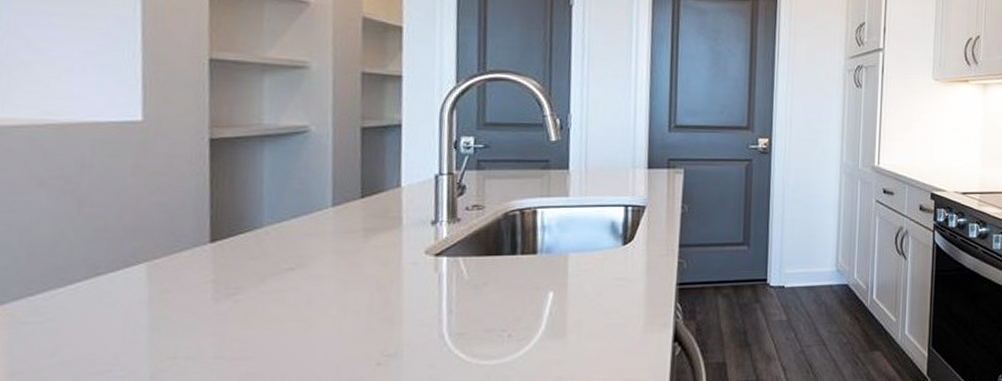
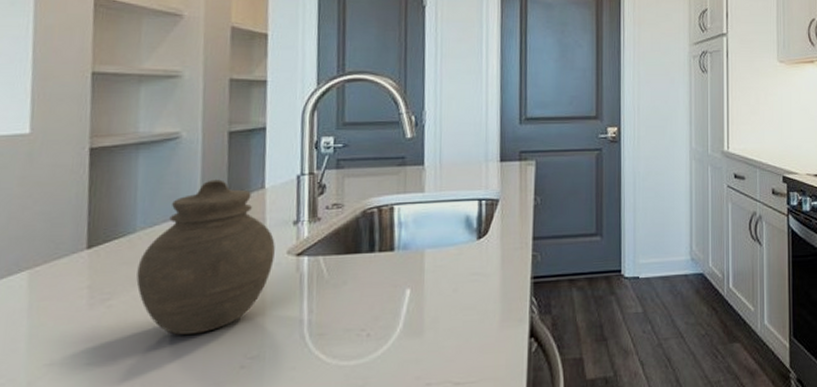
jar: none [265,176,412,331] -> present [136,179,275,335]

